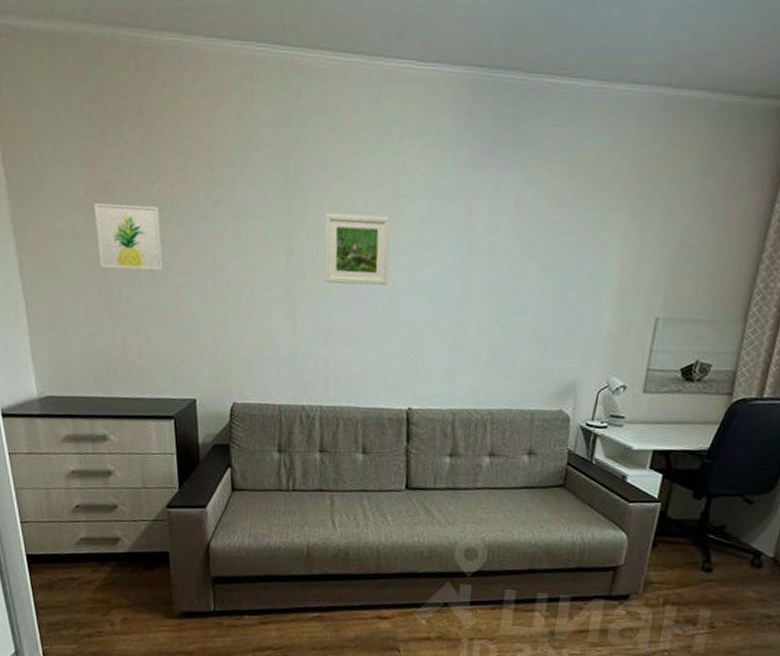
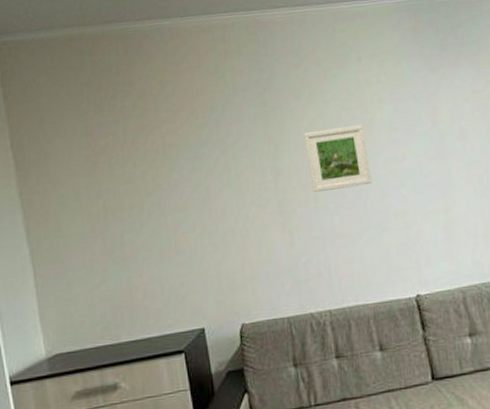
wall art: present [94,203,164,271] -> none [94,156,162,220]

